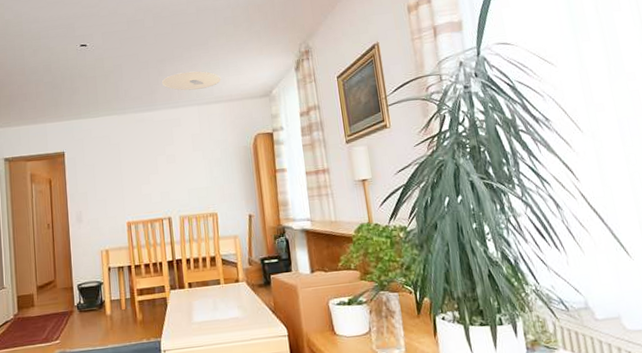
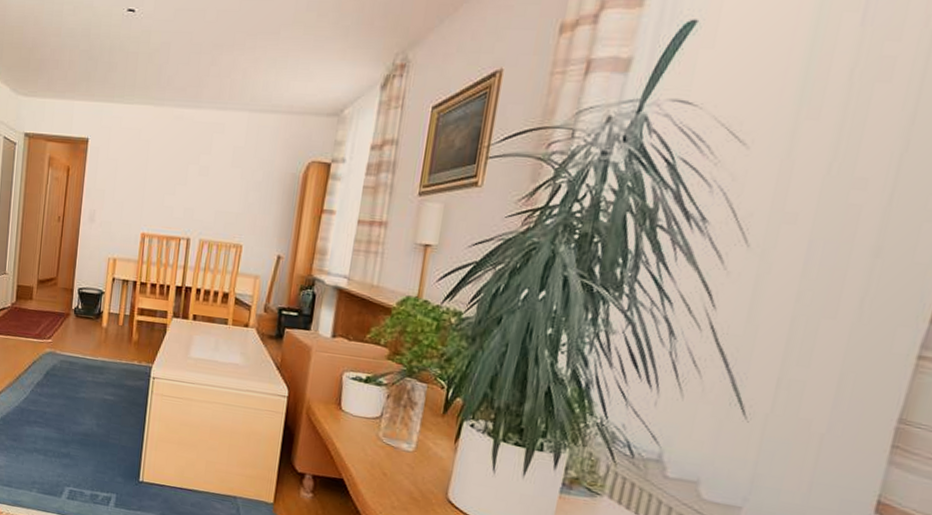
ceiling light: present [162,71,222,91] -> none [213,66,286,92]

